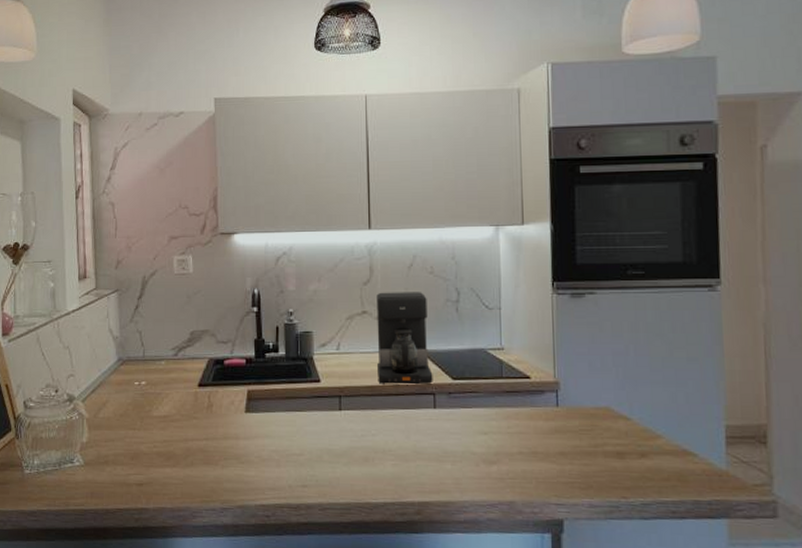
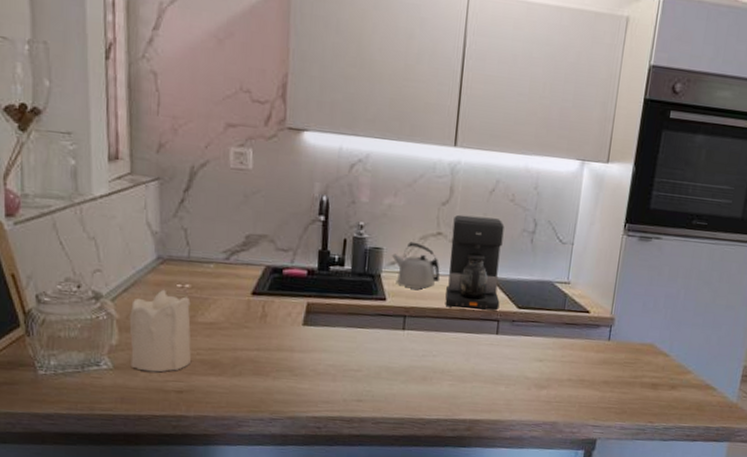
candle: none [96,387,149,467] -> present [129,289,191,373]
kettle: none [321,322,371,370] -> present [391,241,440,290]

